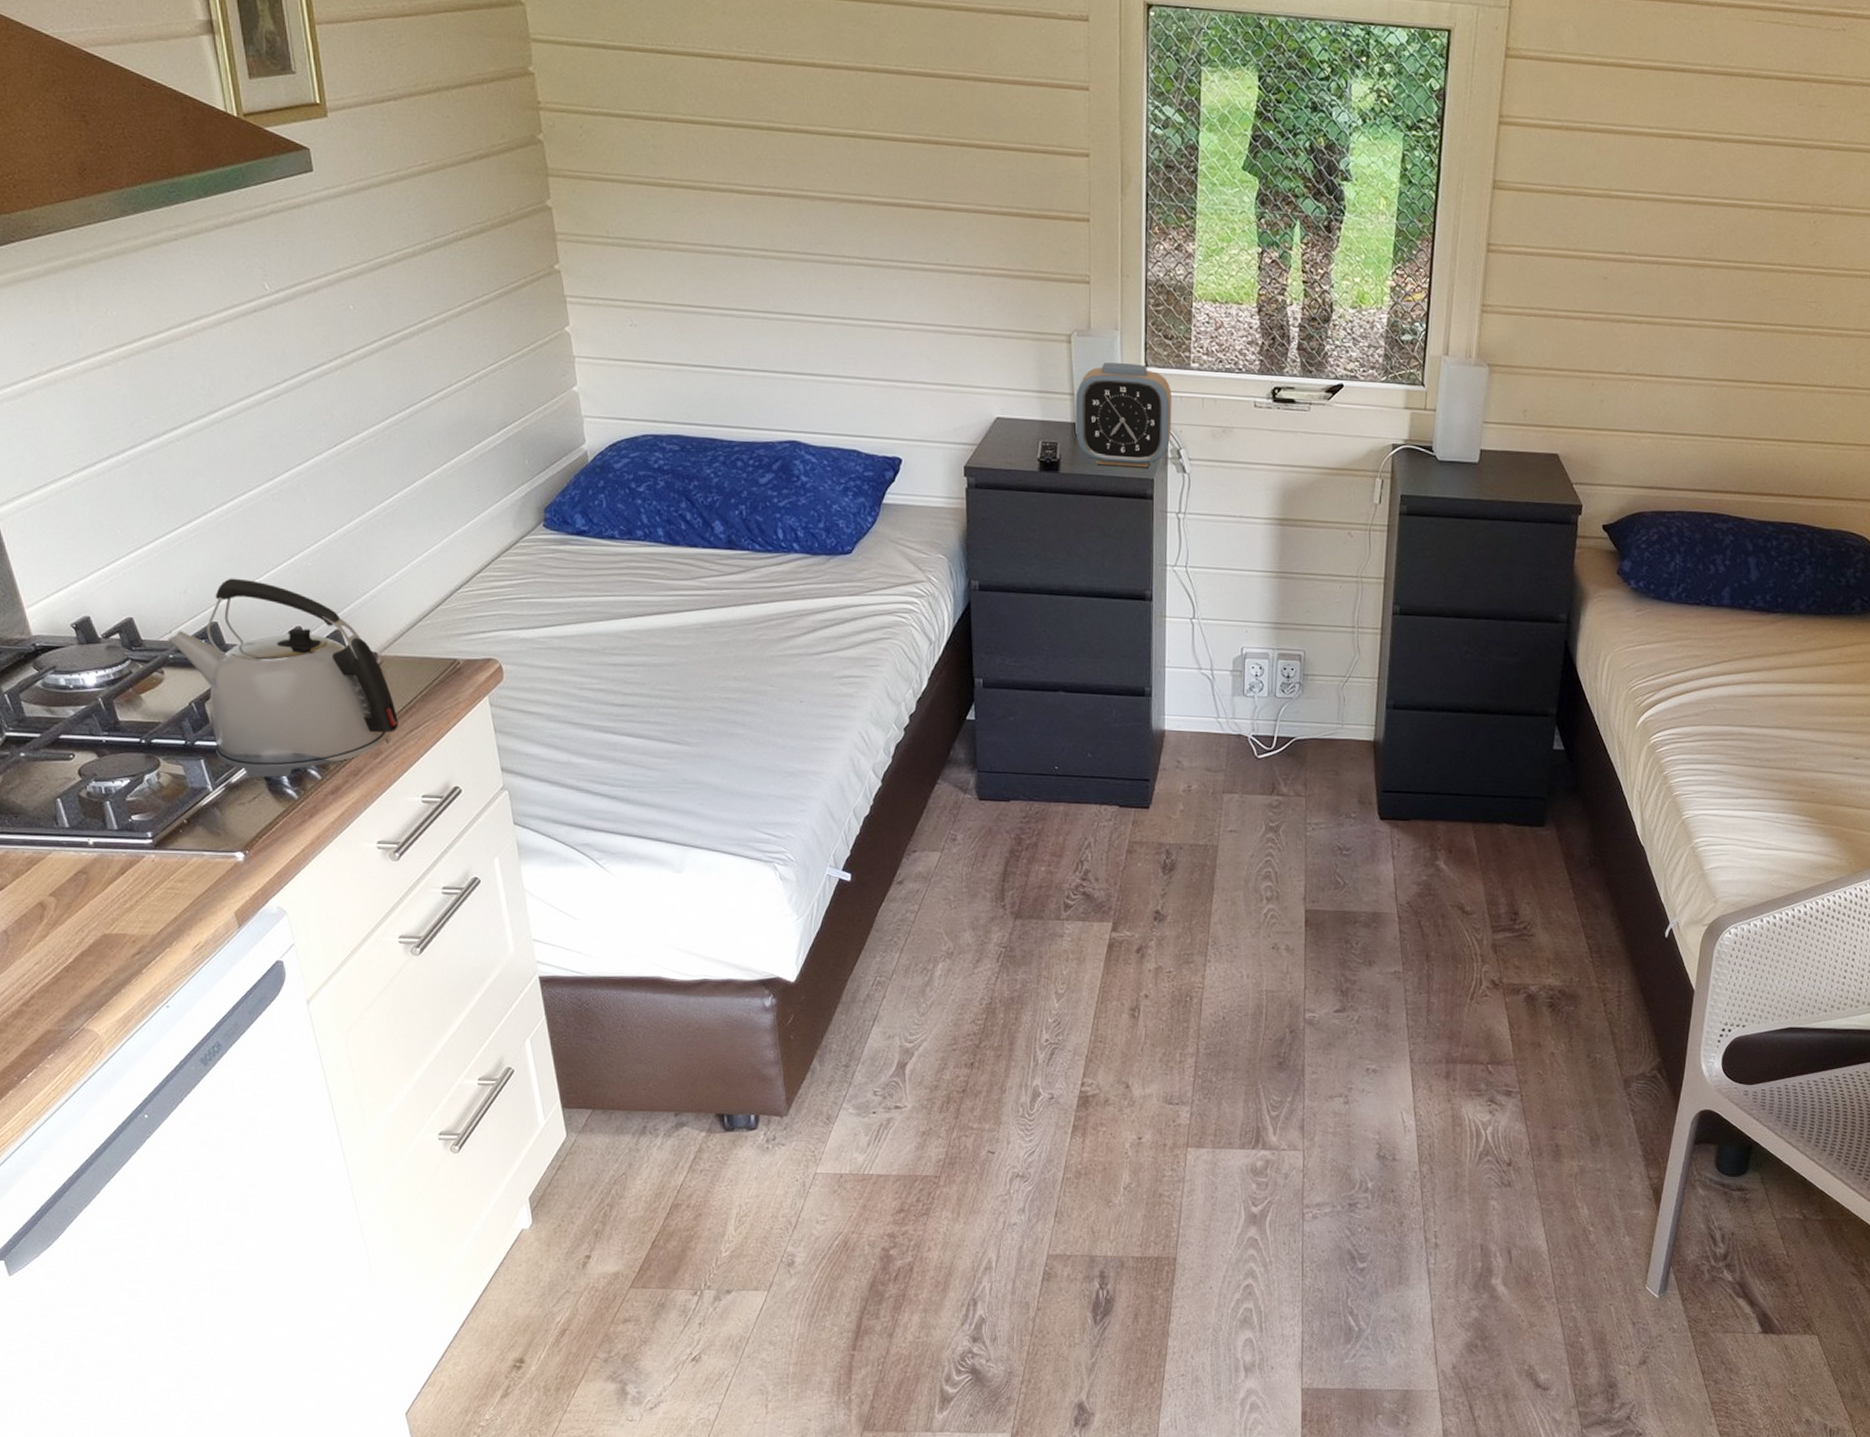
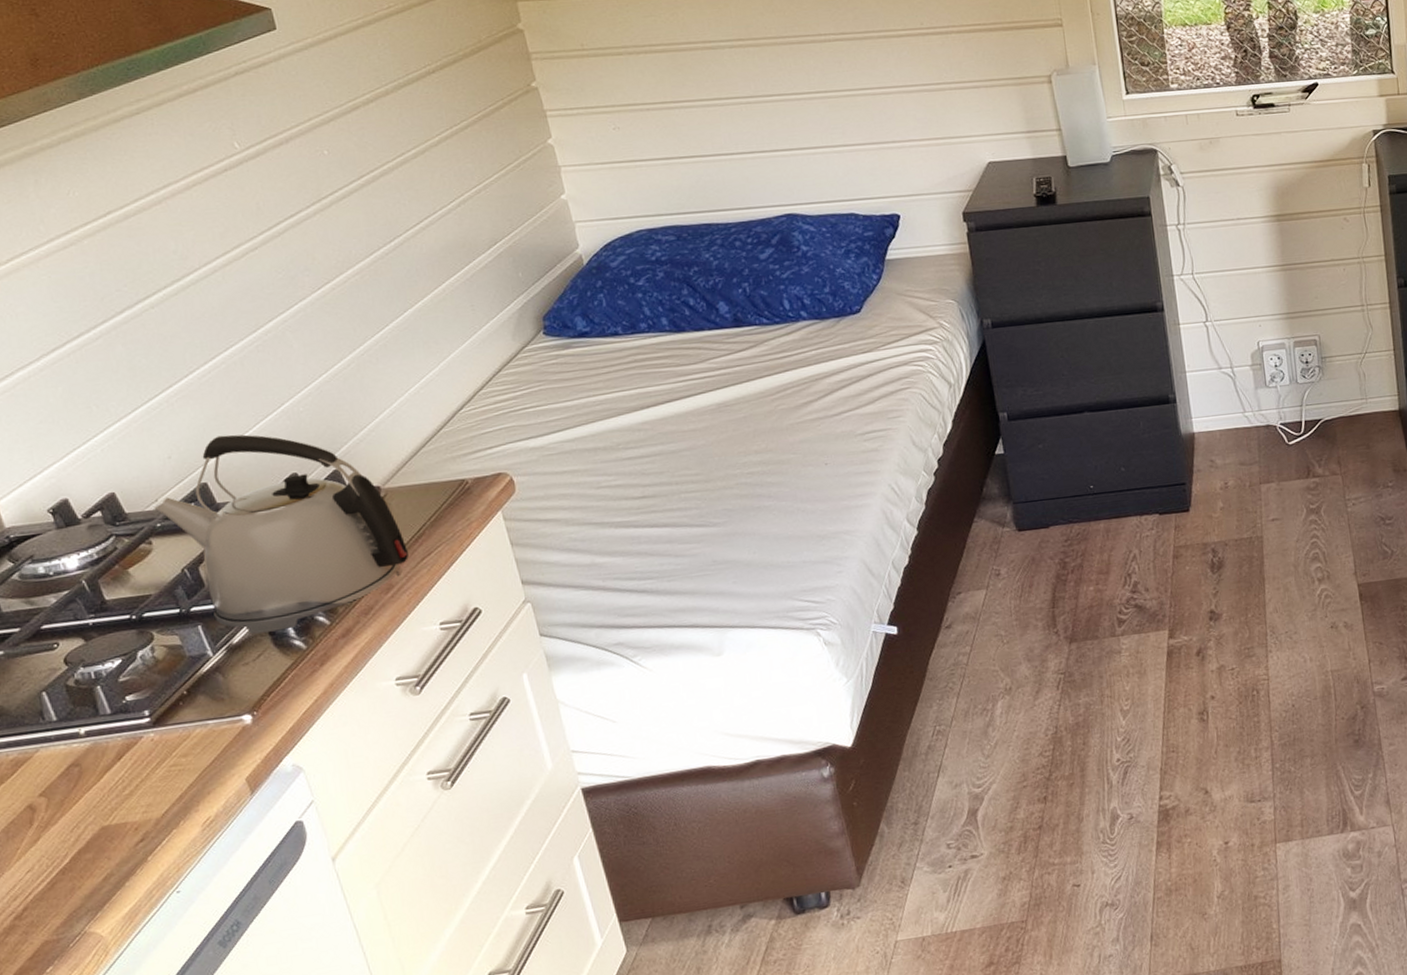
alarm clock: present [1075,362,1173,470] -> none [1063,93,1161,192]

